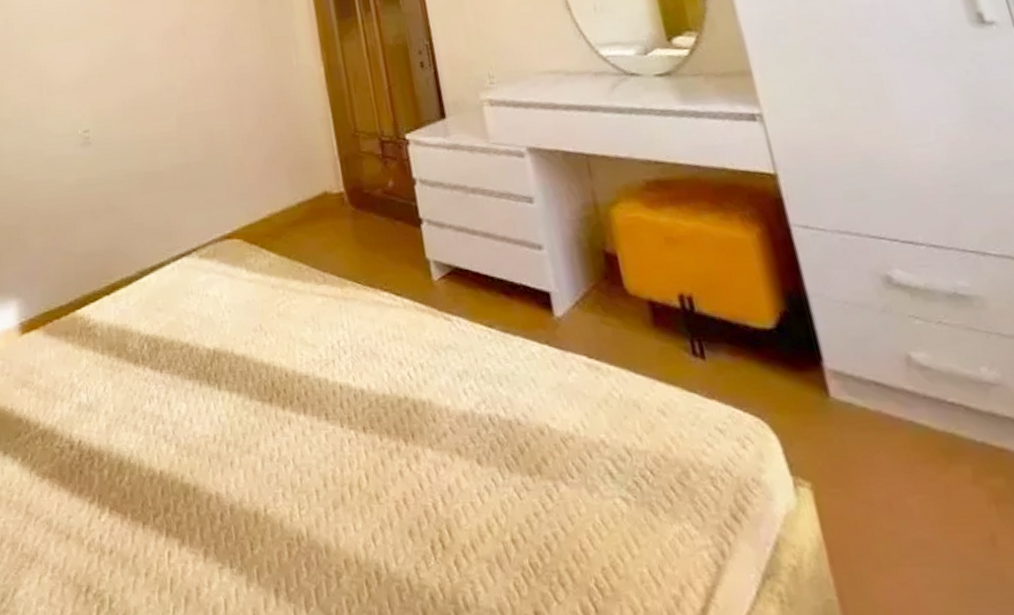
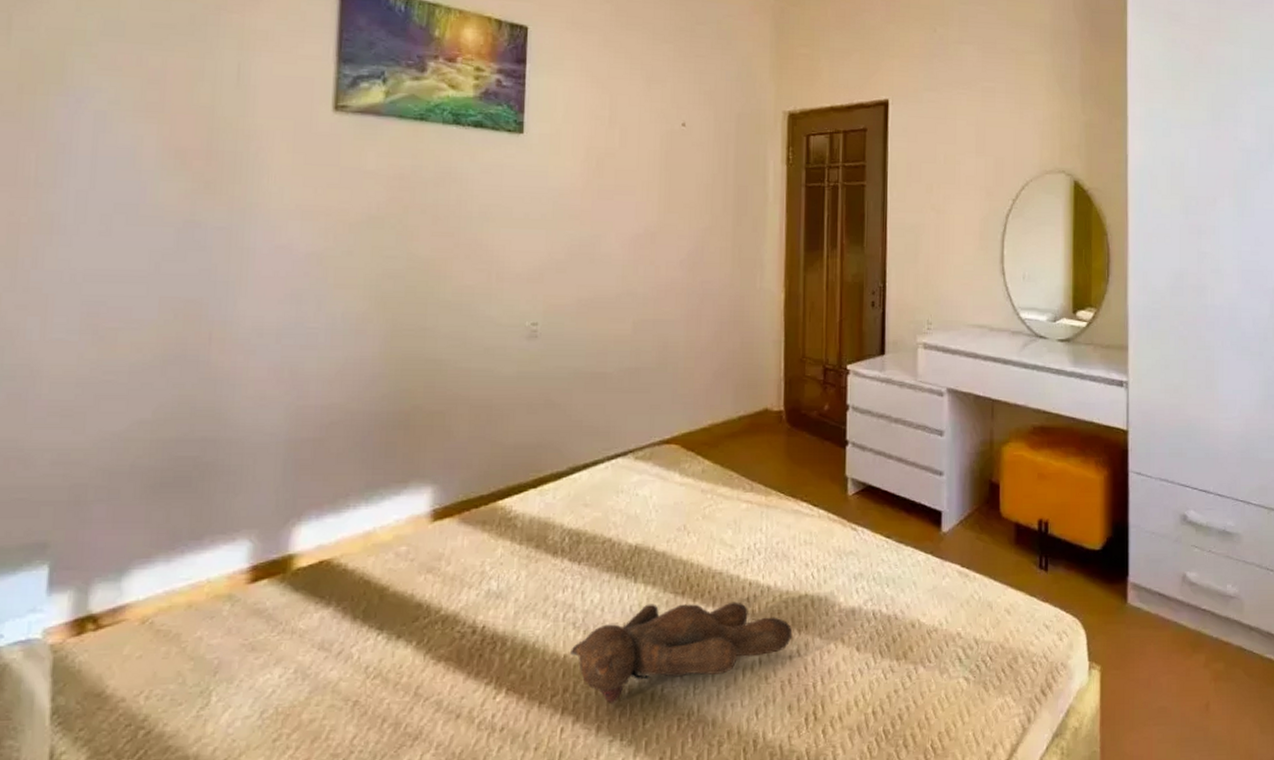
teddy bear: none [165,408,399,526] -> present [569,602,793,705]

